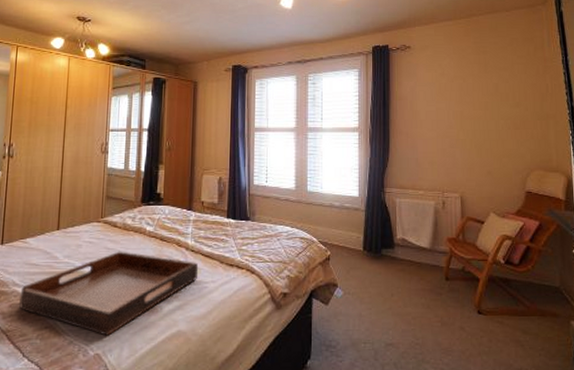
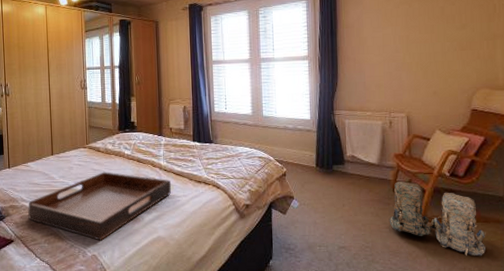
backpack: none [440,268,543,355] -> present [389,180,486,257]

